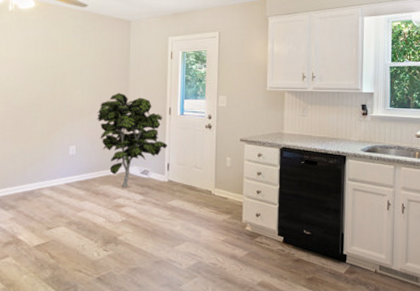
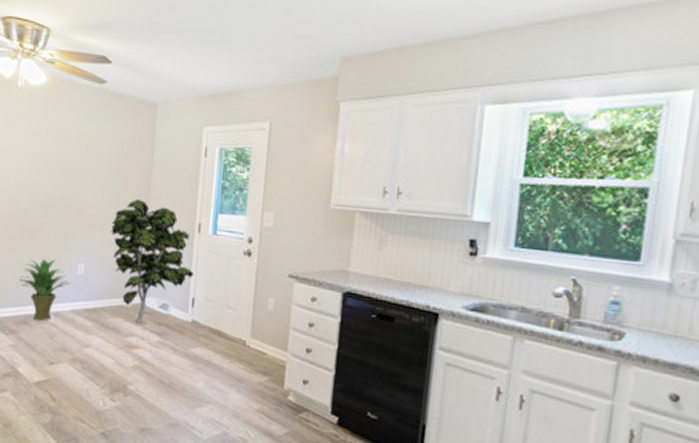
potted plant: none [17,144,64,196] -> present [19,259,71,321]

